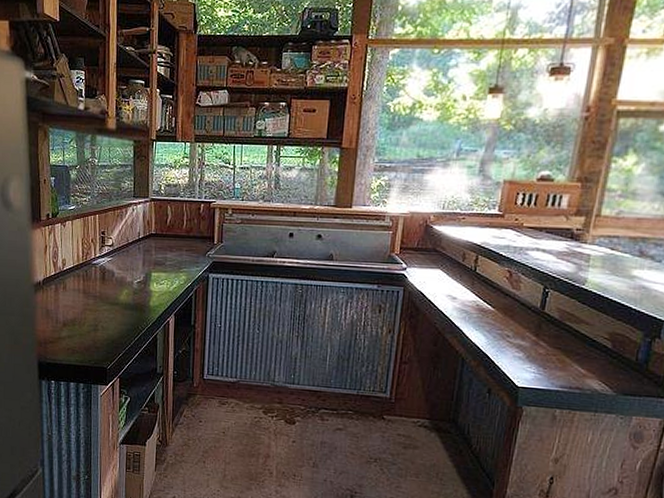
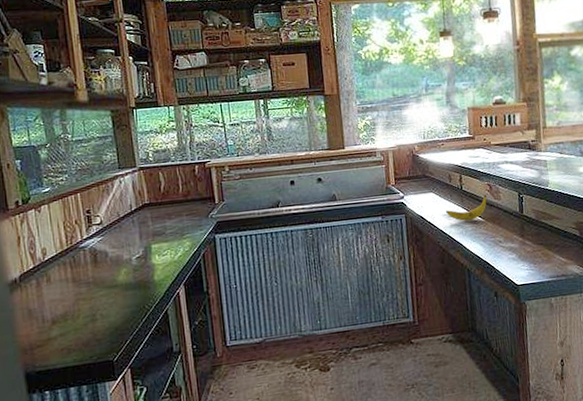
banana: none [451,282,505,307] -> present [446,195,487,221]

